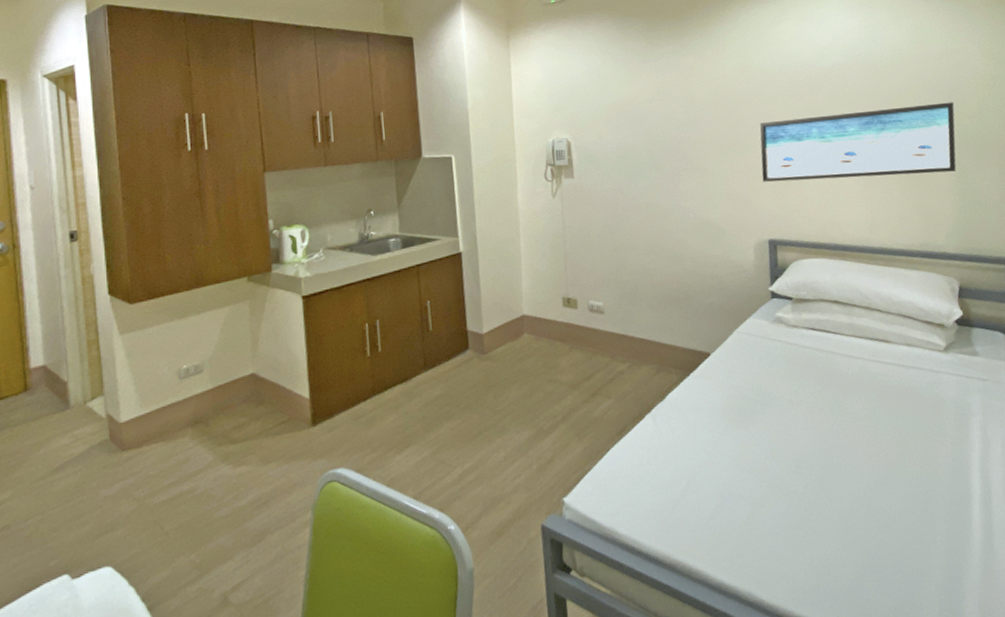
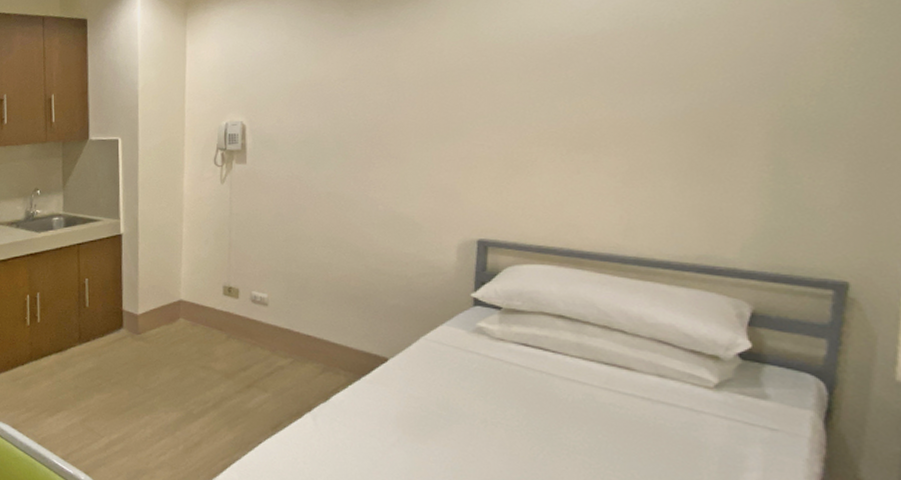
wall art: present [759,102,956,182] -> none [477,76,783,174]

